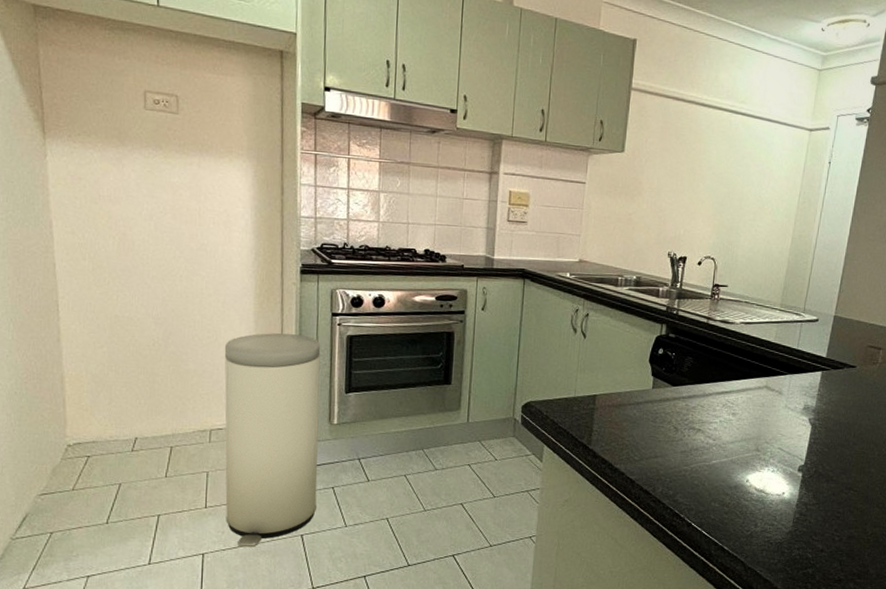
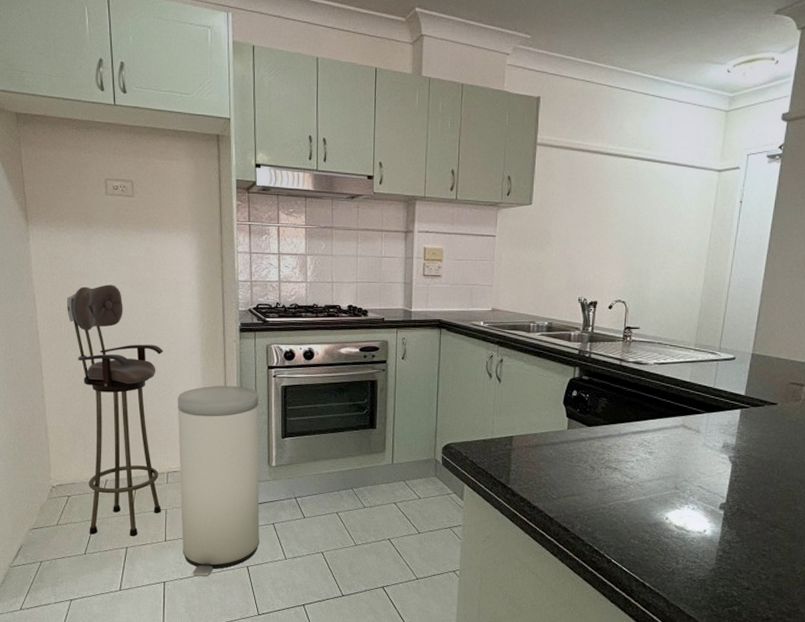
bar stool: none [92,213,210,502] -> present [67,285,164,536]

